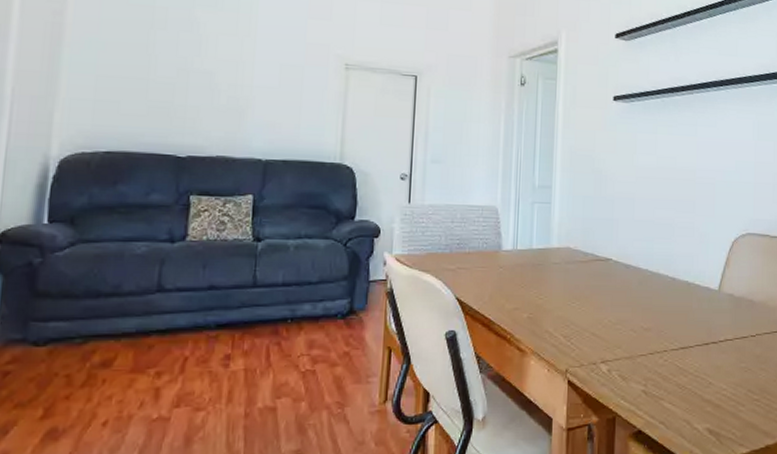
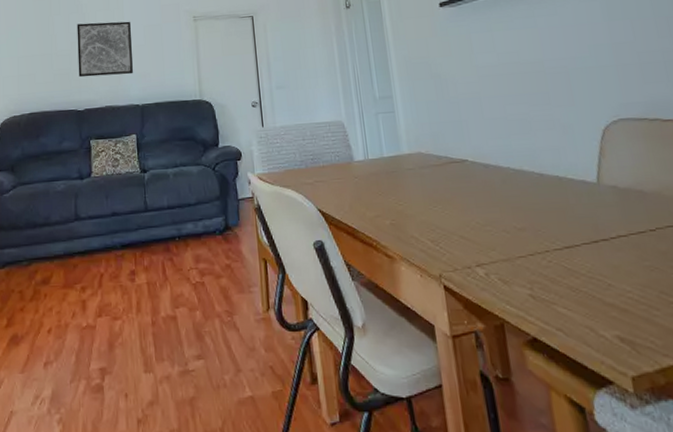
wall art: none [183,46,265,121] -> present [77,21,133,78]

